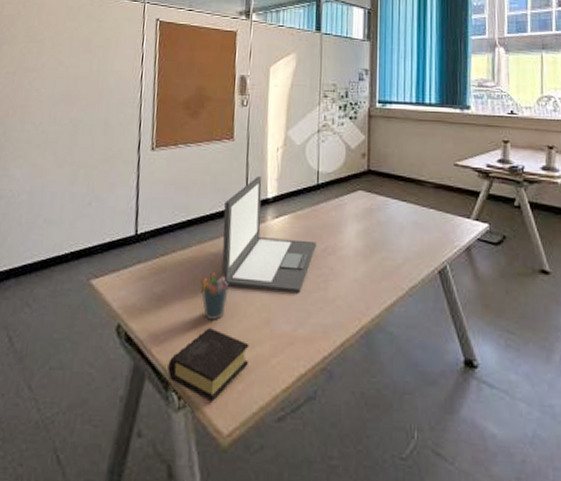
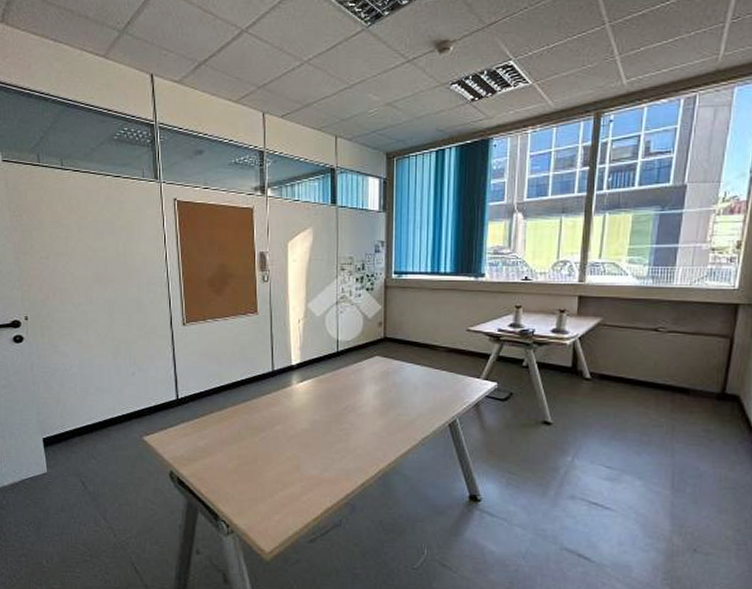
book: present [167,328,249,402] -> none [216,473,283,529]
pen holder: present [201,272,230,320] -> none [238,429,263,467]
laptop: present [221,176,316,294] -> none [253,346,338,445]

